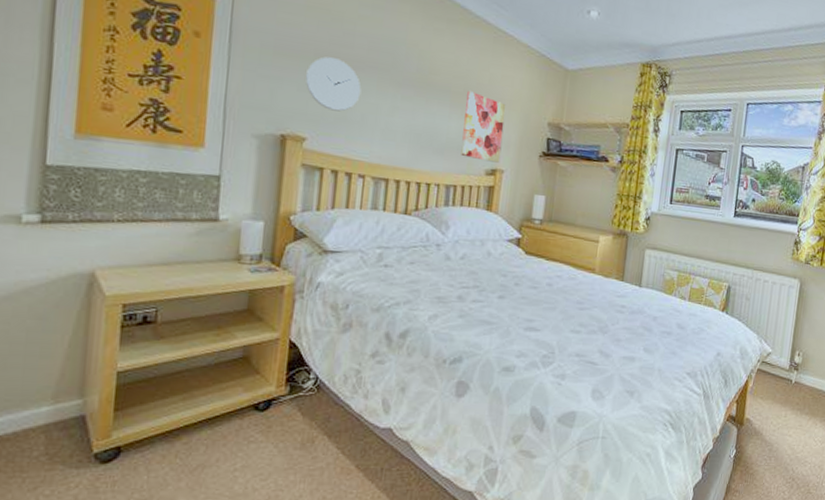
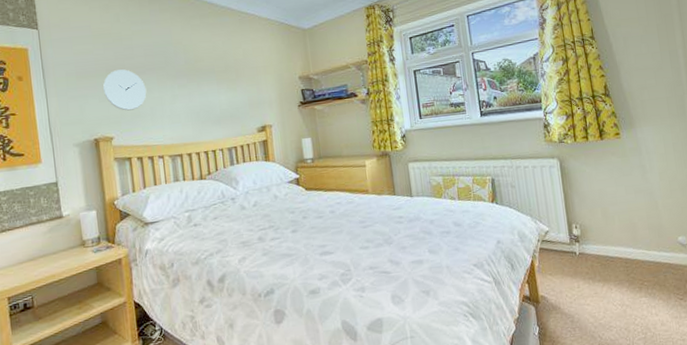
wall art: present [461,90,507,163] -> none [227,67,267,122]

